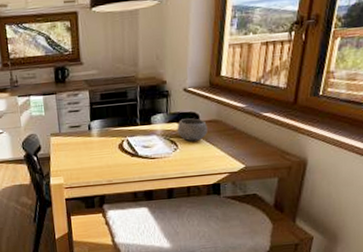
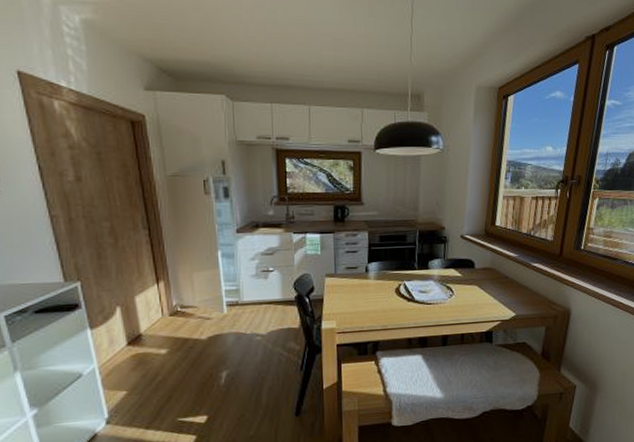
bowl: present [177,118,208,142] -> none [453,265,482,288]

